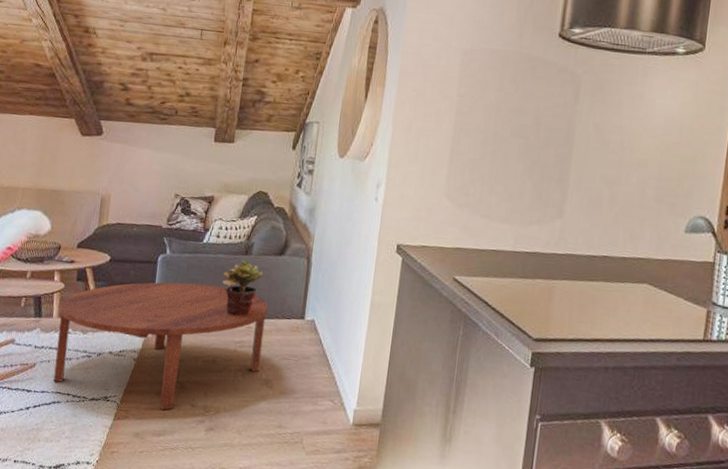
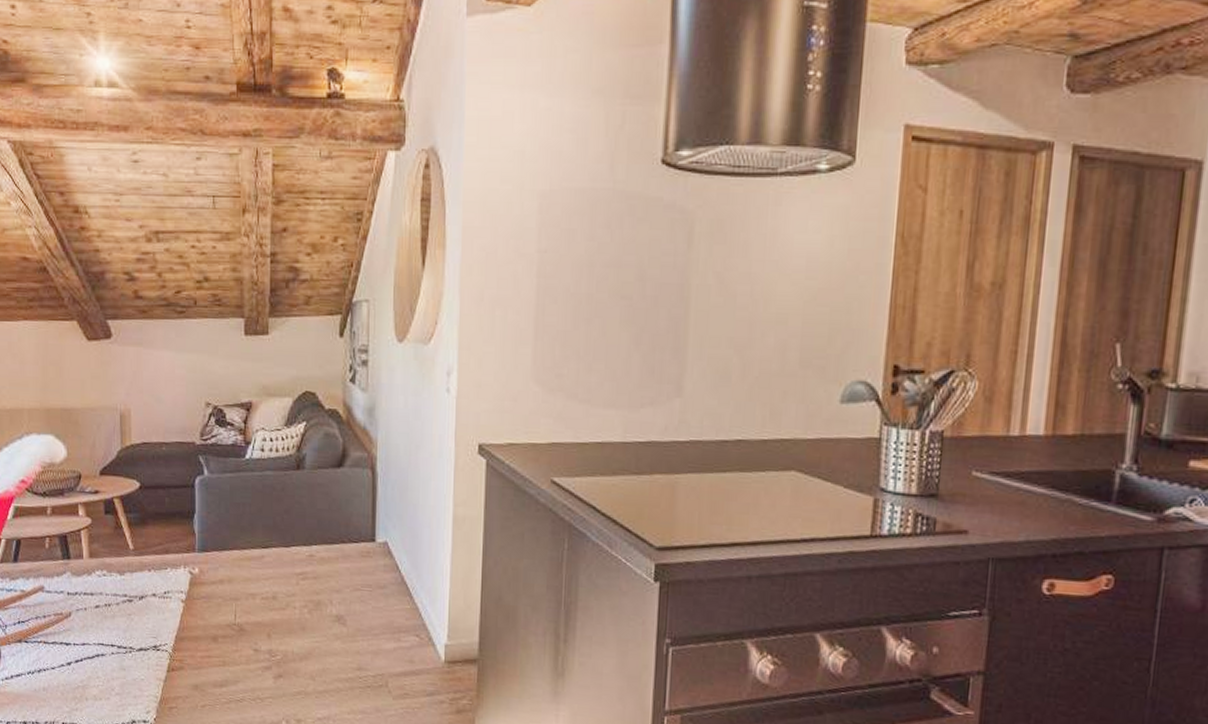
coffee table: present [53,282,269,410] -> none [91,507,331,657]
potted plant: present [222,260,264,316] -> none [273,476,322,543]

